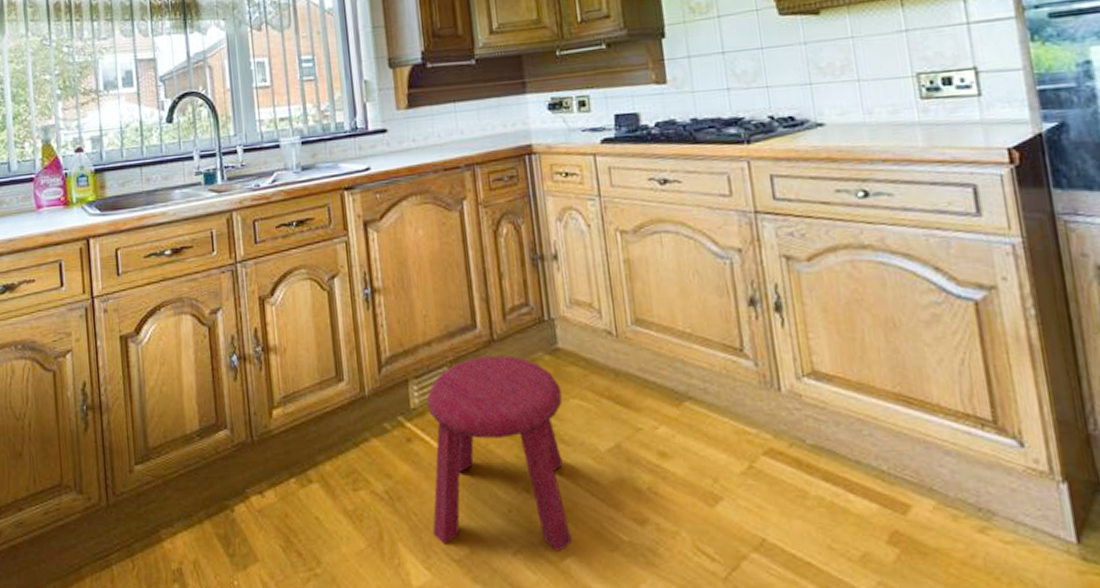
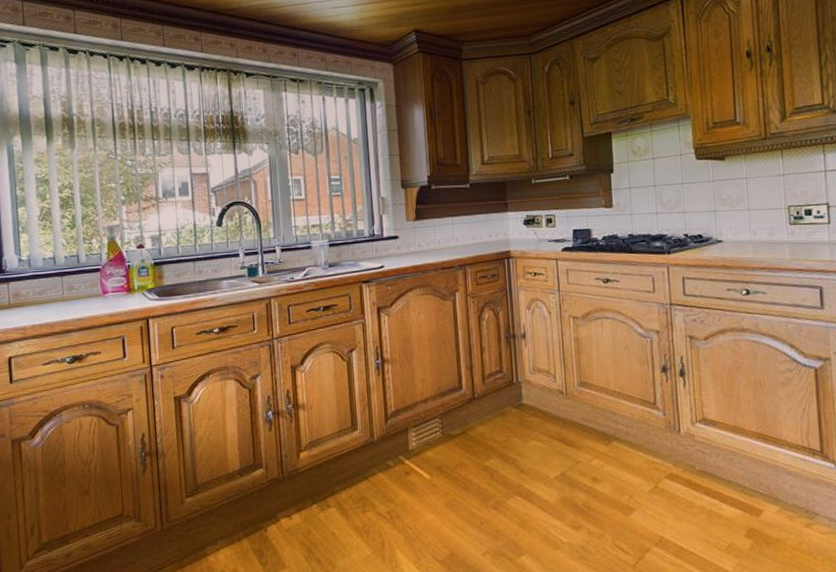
stool: present [427,355,572,551] -> none [422,409,526,551]

